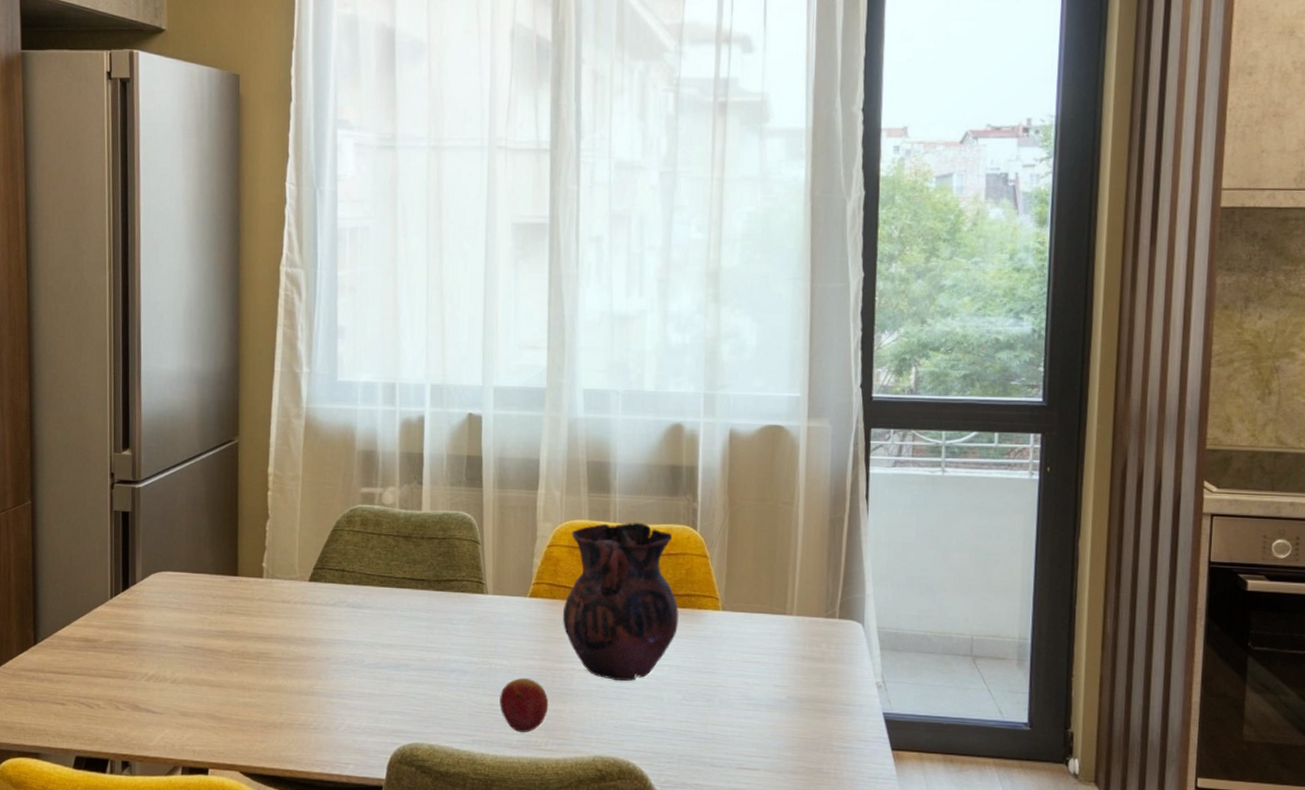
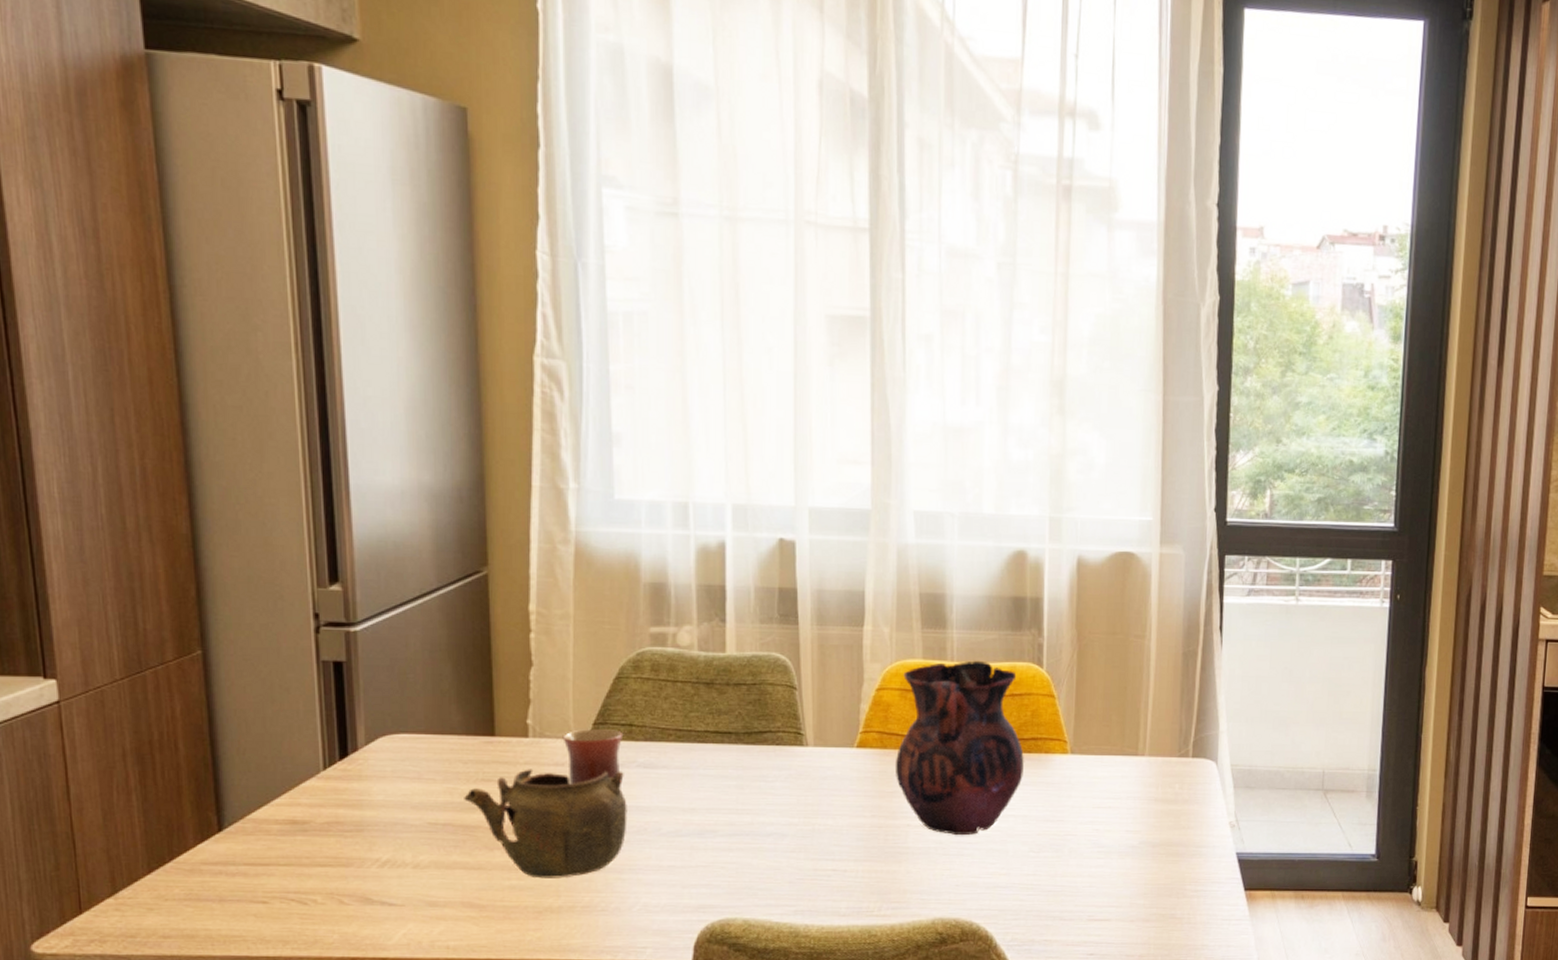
teapot: none [212,604,338,699] -> present [464,769,627,879]
mug: none [289,573,337,619] -> present [562,729,624,785]
fruit: present [500,678,549,732] -> none [825,839,882,898]

